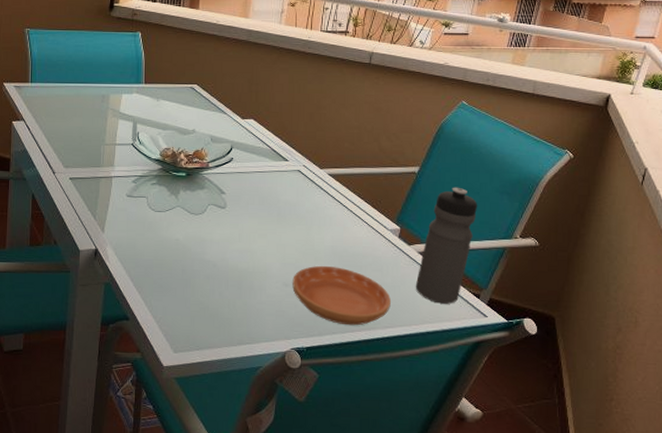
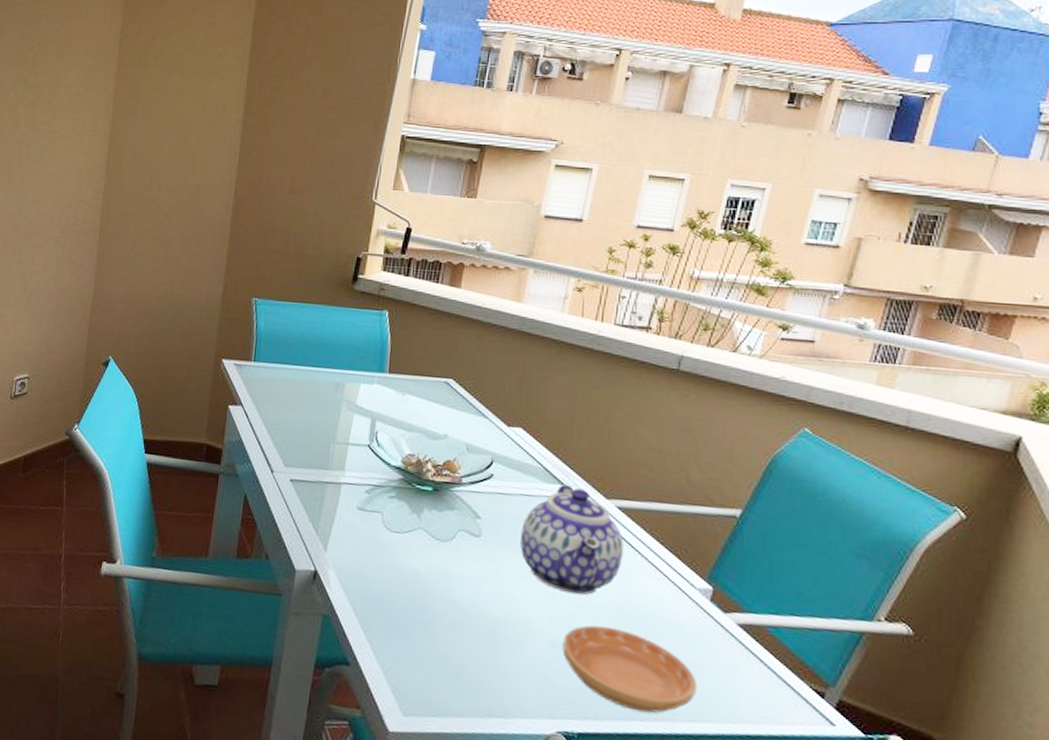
teapot: none [257,160,334,245] -> present [520,484,624,596]
water bottle: present [415,187,478,304] -> none [731,541,825,701]

